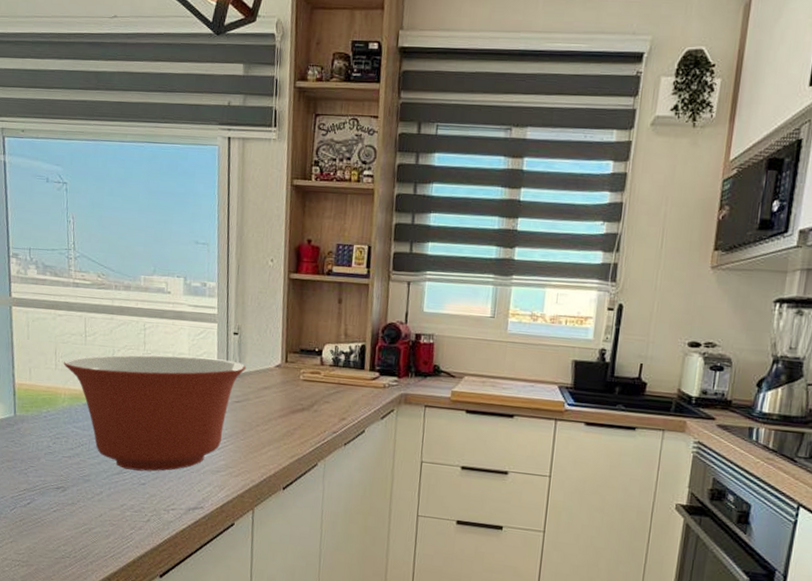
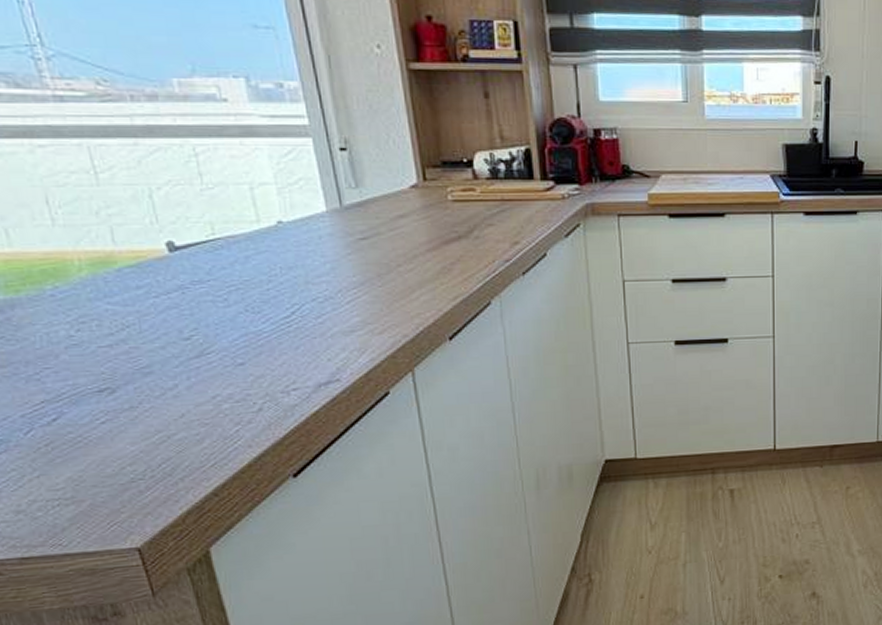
mixing bowl: present [64,354,247,472] -> none [66,186,368,349]

